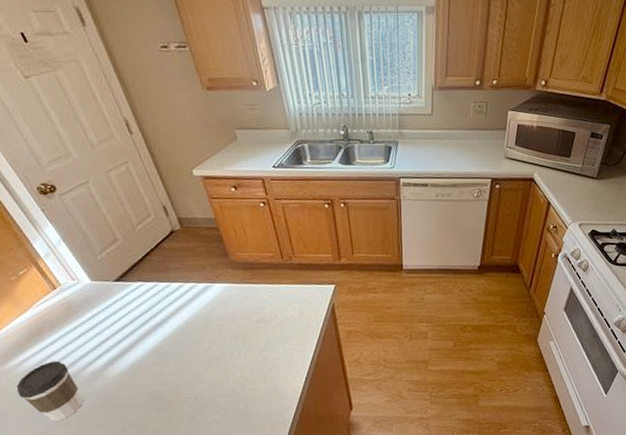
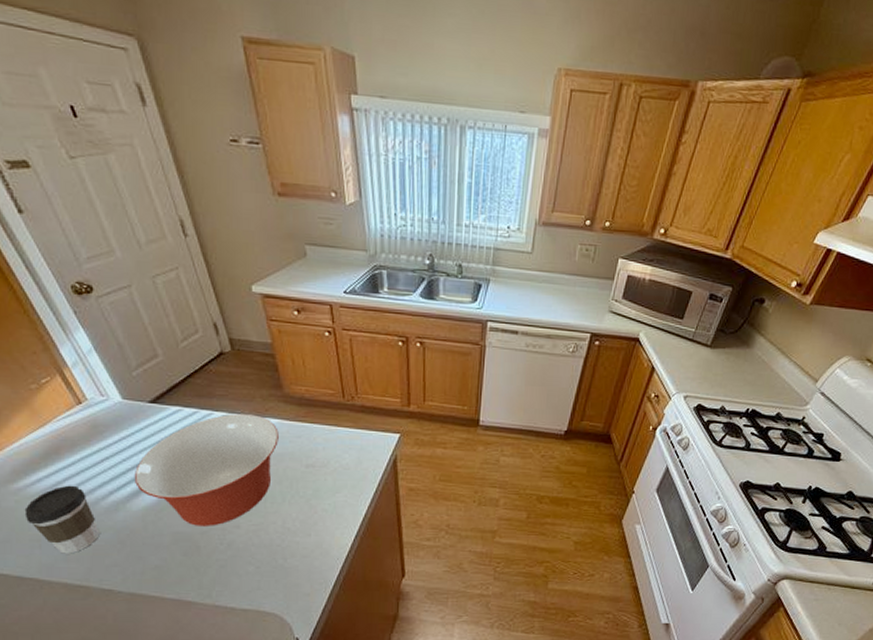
mixing bowl: none [108,282,230,385] -> present [135,414,279,526]

